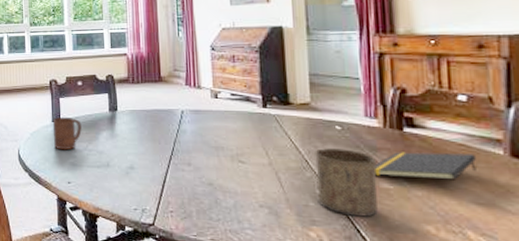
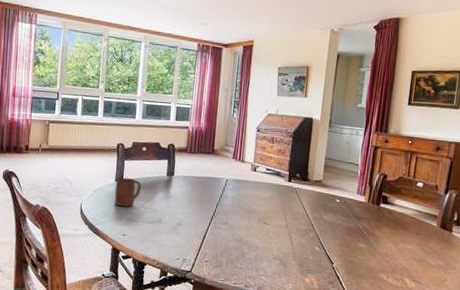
cup: present [315,148,378,217] -> none [315,215,359,268]
notepad: present [375,152,477,180] -> none [356,221,421,243]

